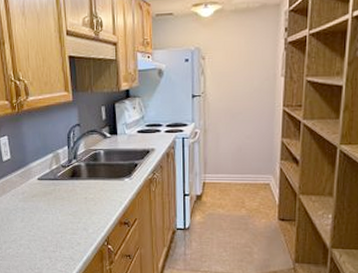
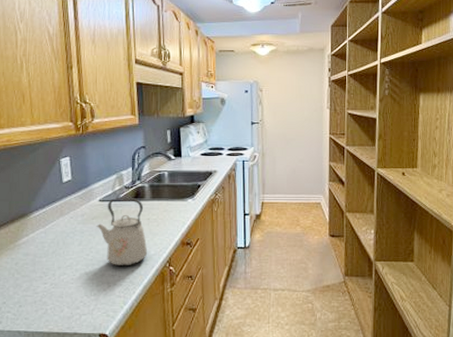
kettle: none [36,175,86,243] -> present [96,197,148,267]

